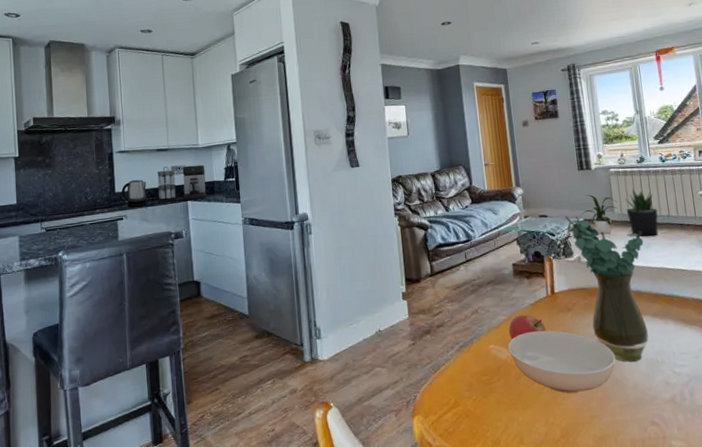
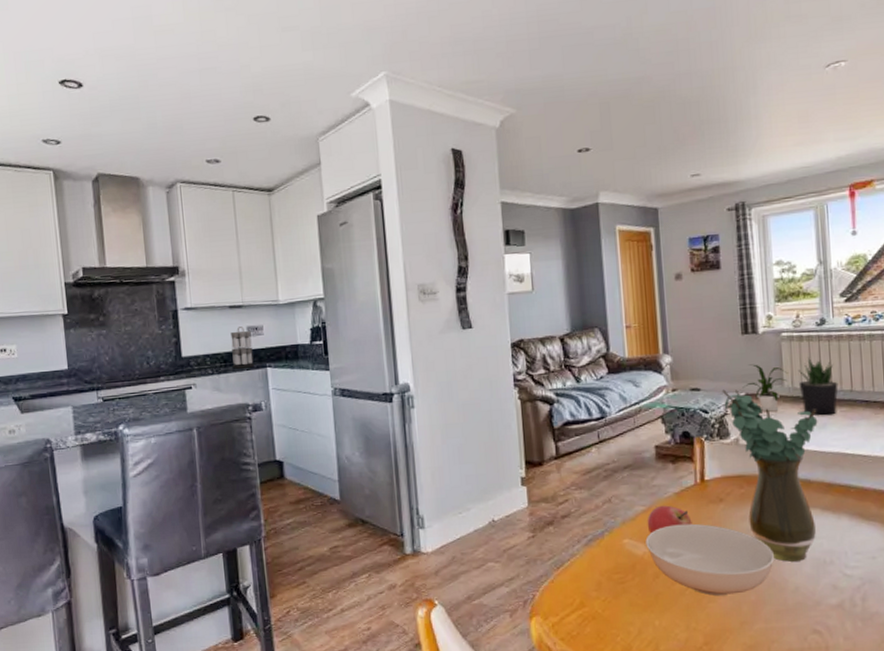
kettle: present [121,179,147,207] -> none [189,341,220,375]
coffee maker: present [182,164,207,200] -> none [260,324,290,367]

